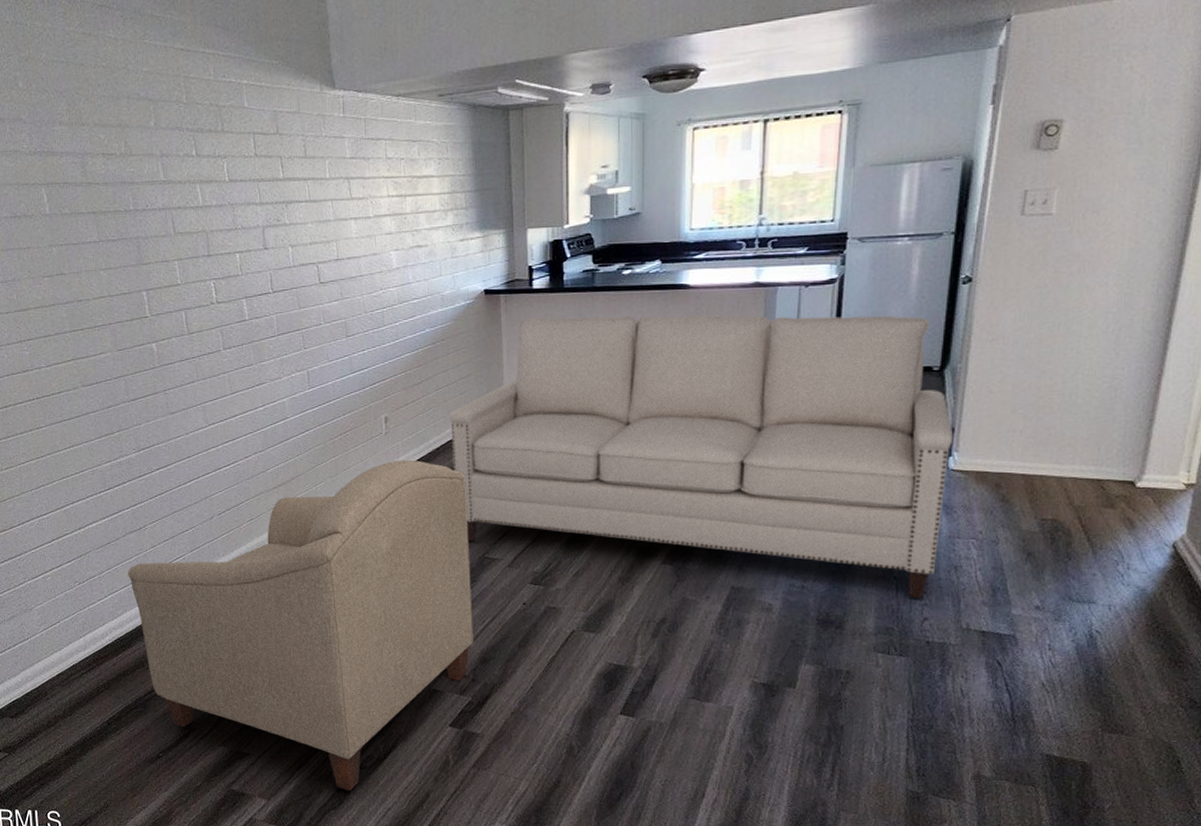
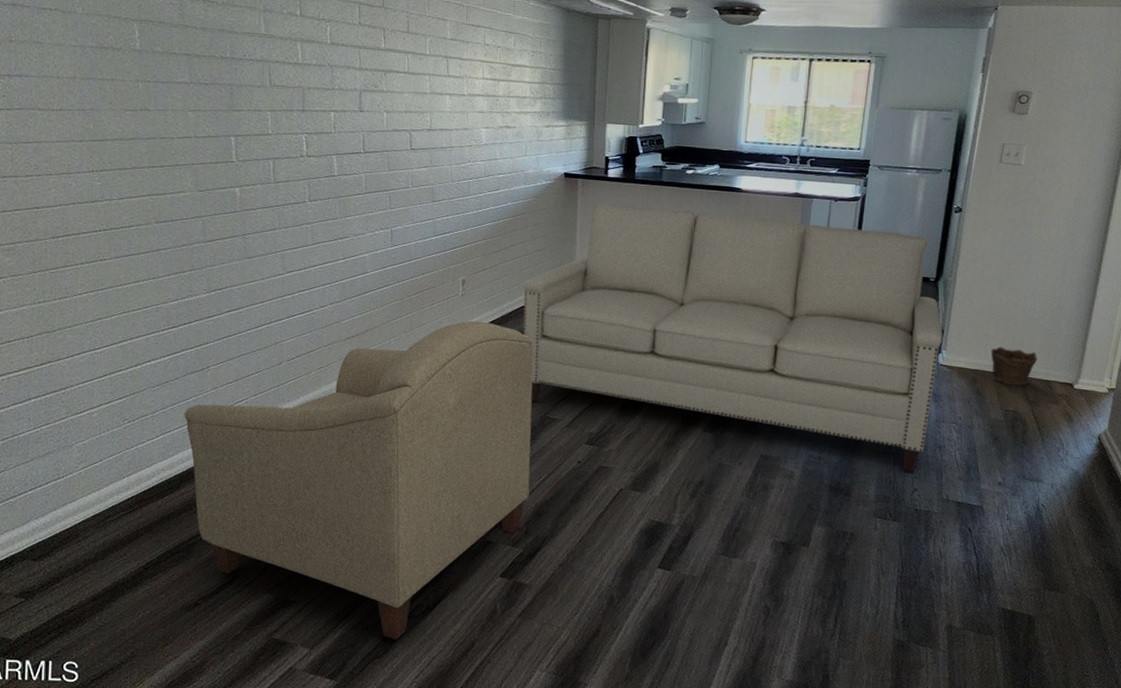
clay pot: none [1018,443,1084,489] -> present [990,347,1038,386]

